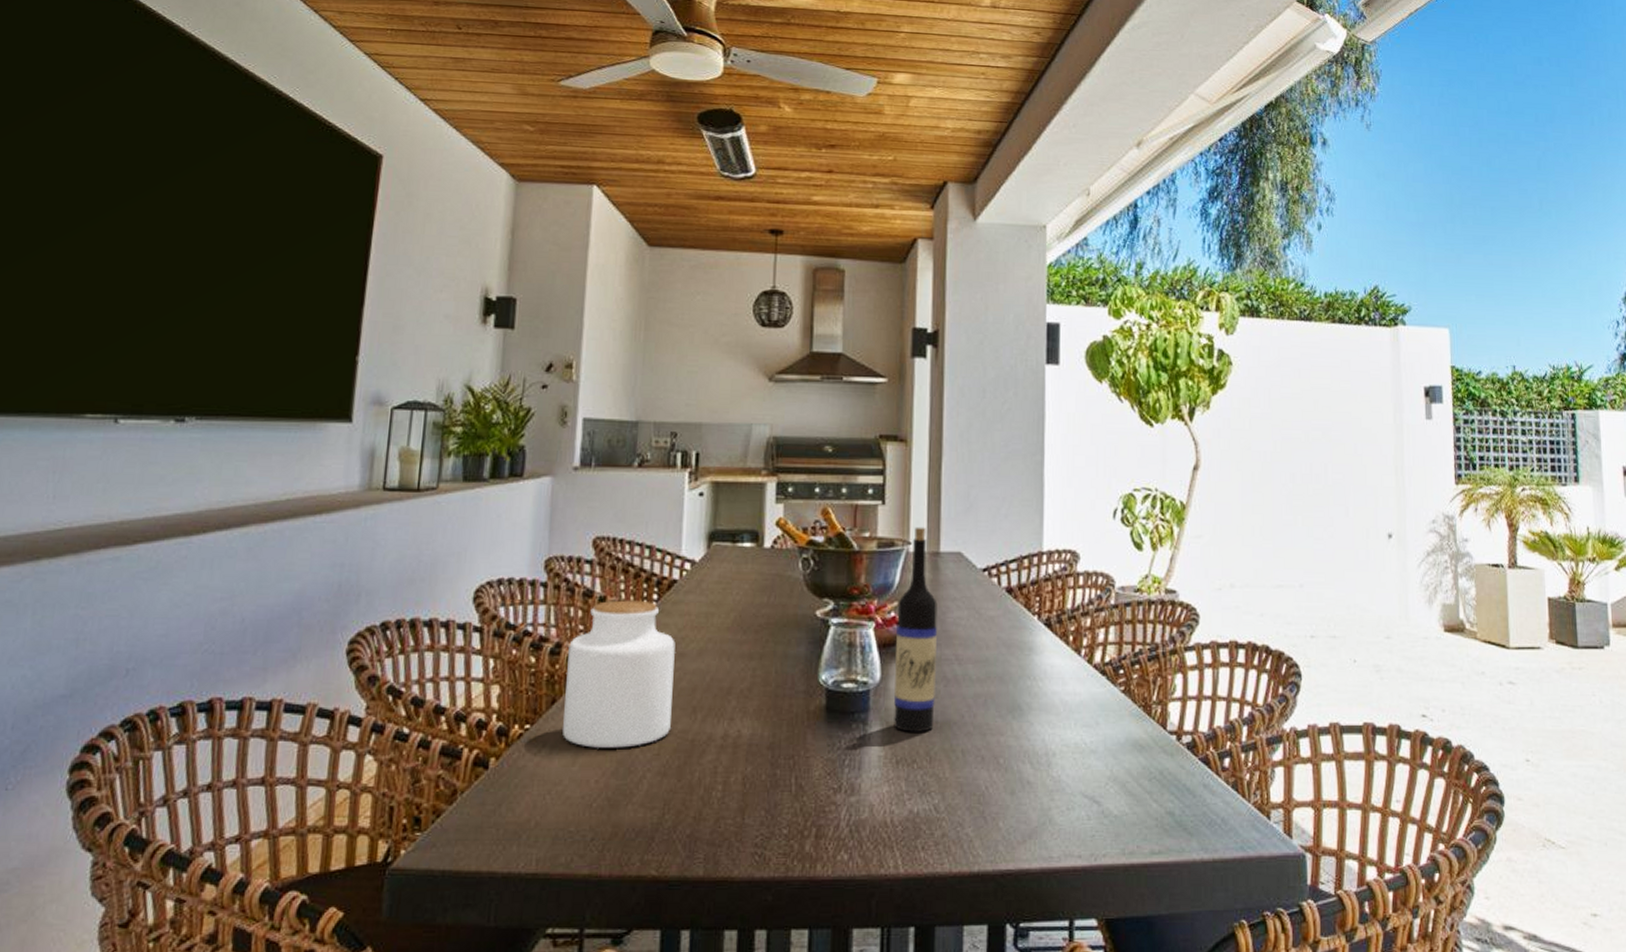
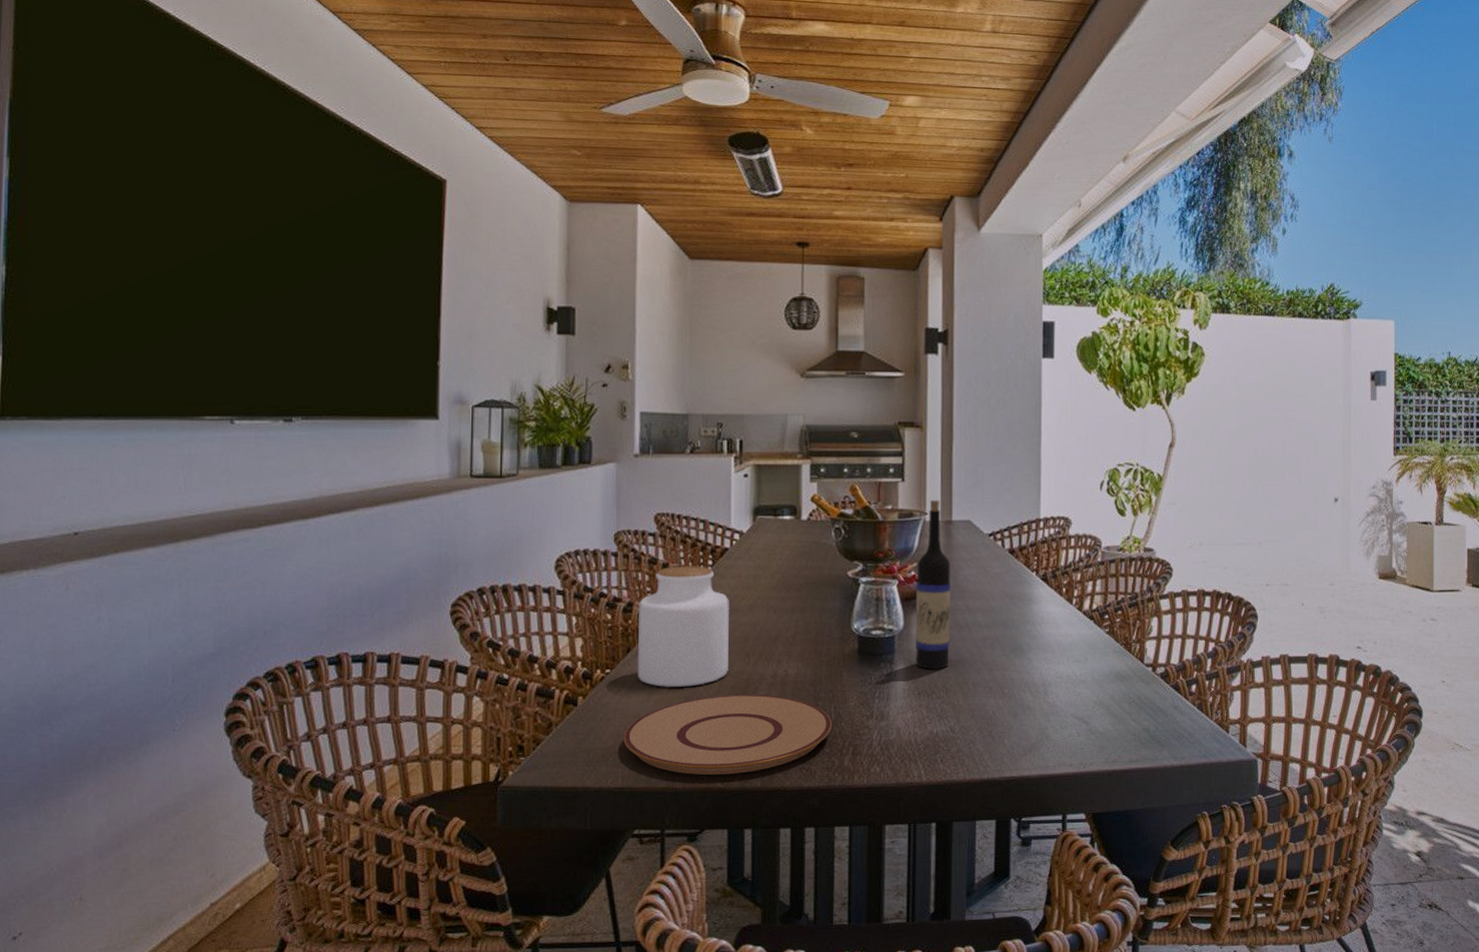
plate: none [540,759,792,859] -> present [623,694,832,775]

